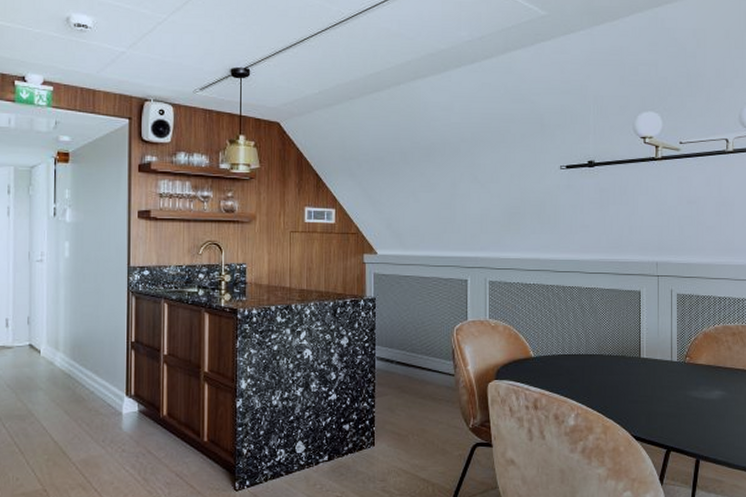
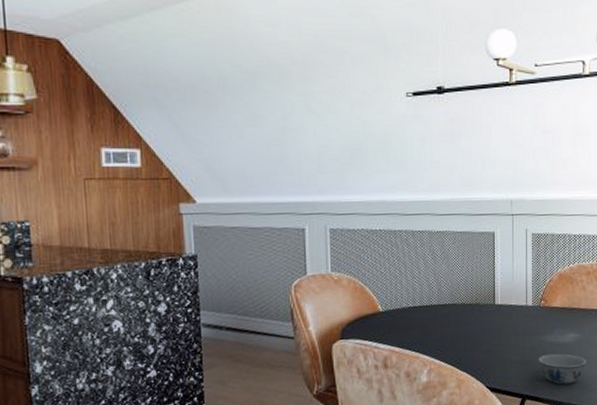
bowl: none [683,409,732,440] -> present [538,353,586,385]

